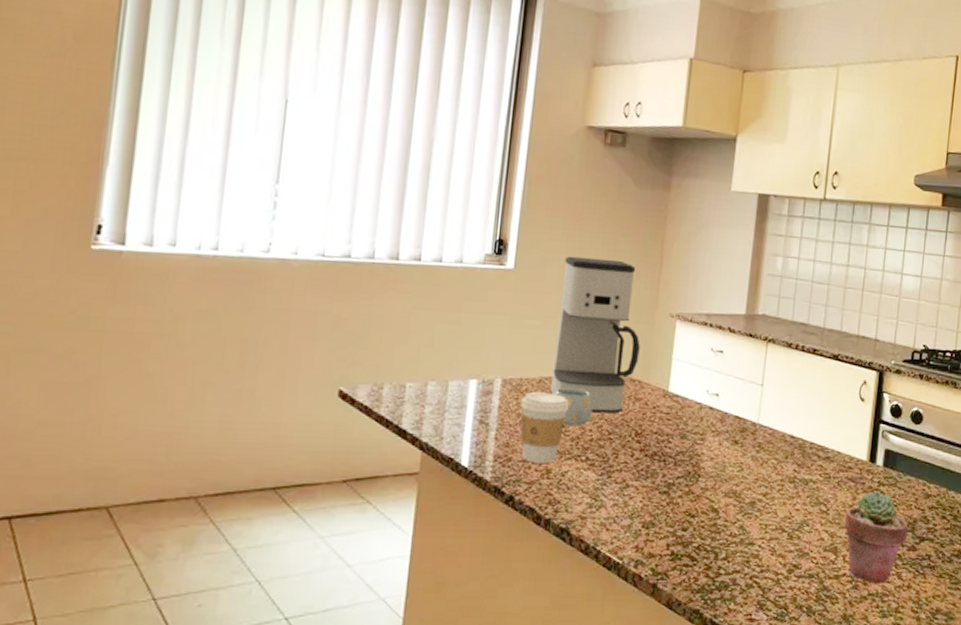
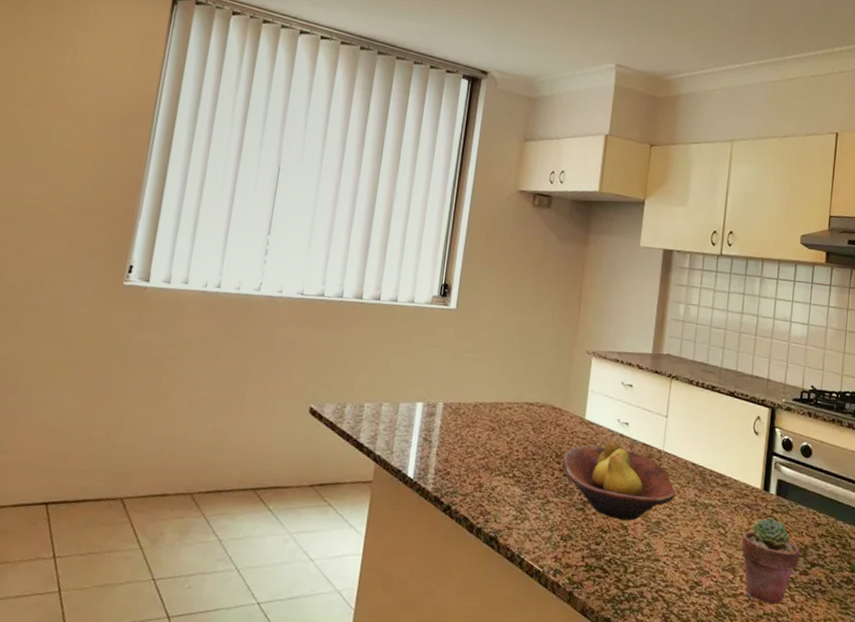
coffee cup: present [520,391,569,463] -> none [457,414,500,478]
coffee maker: present [549,256,640,414] -> none [483,299,561,437]
mug: present [555,388,593,426] -> none [488,412,519,446]
fruit bowl: none [643,414,772,502] -> present [562,440,676,521]

